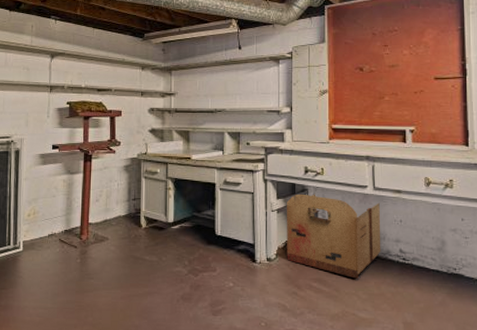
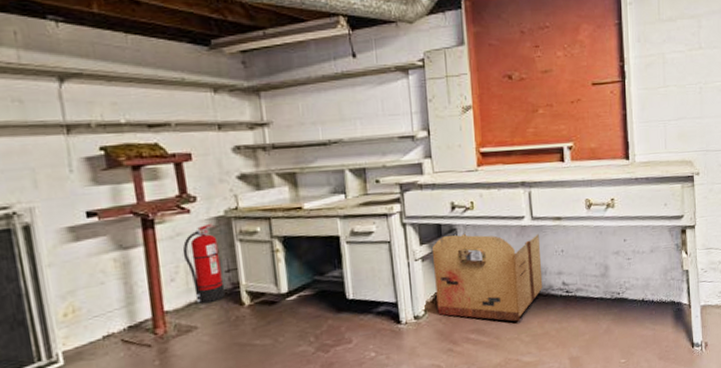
fire extinguisher: none [106,162,130,222] -> present [182,223,226,304]

